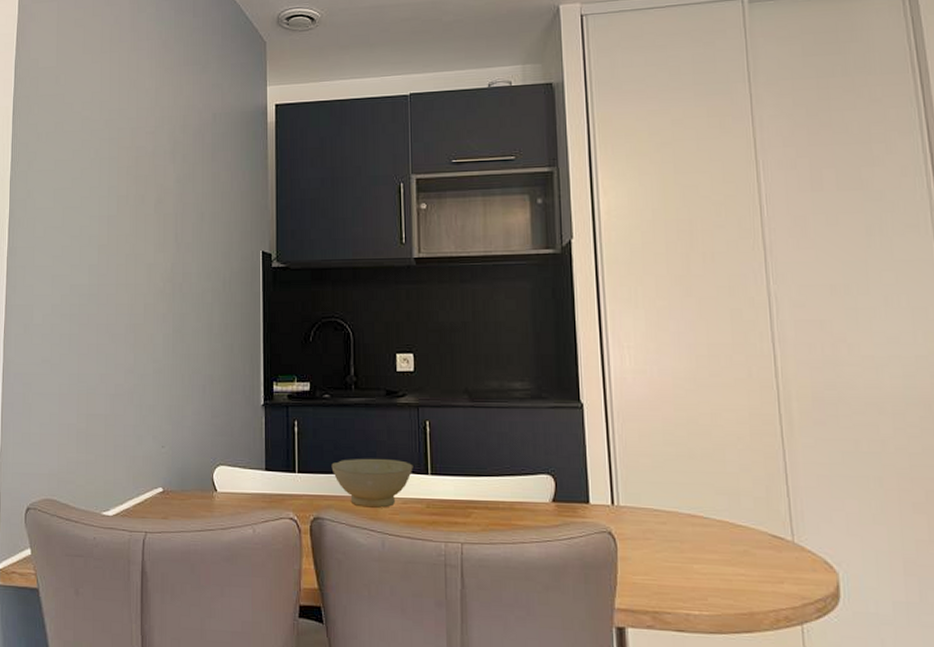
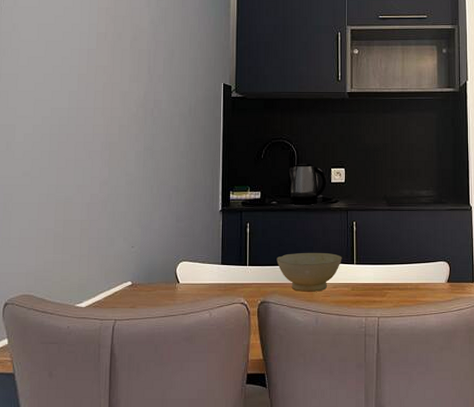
kettle: none [343,347,391,400] -> present [288,163,327,205]

